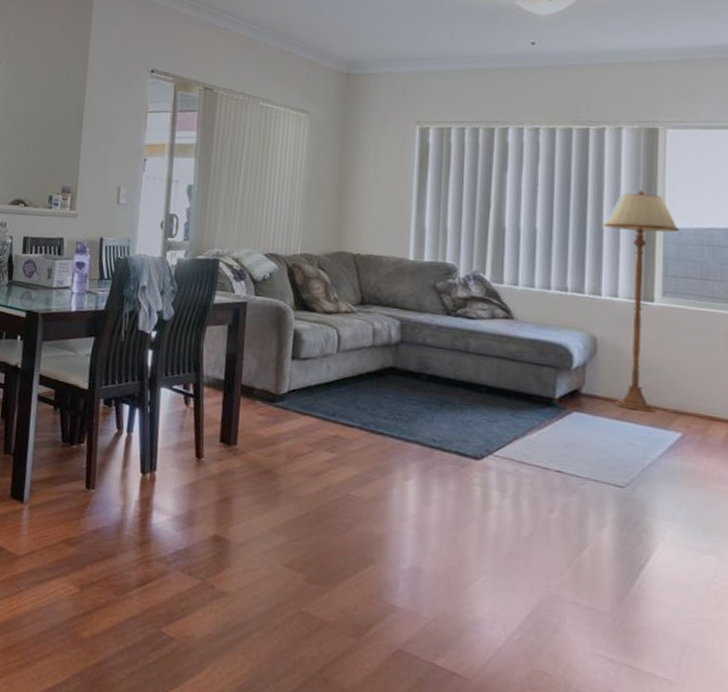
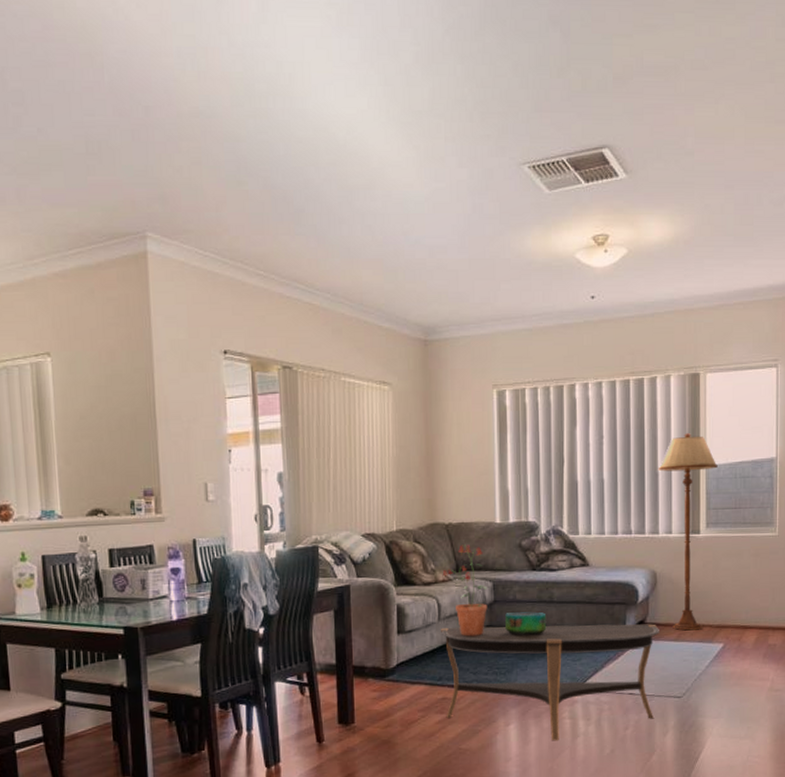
coffee table: none [338,360,598,509] -> present [441,624,659,741]
potted plant: none [345,277,394,376] -> present [442,544,488,637]
decorative bowl: none [411,356,460,385] -> present [505,612,547,635]

